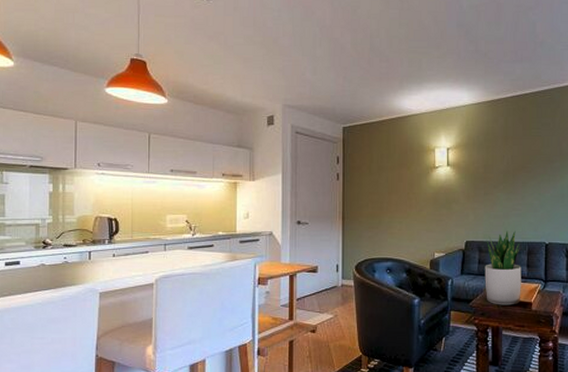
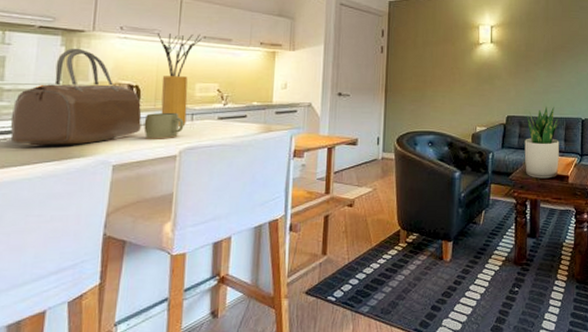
handbag: none [13,185,121,276] -> present [10,48,142,146]
mug: none [124,243,159,270] -> present [144,112,185,141]
vase: none [129,167,169,256] -> present [157,33,202,127]

